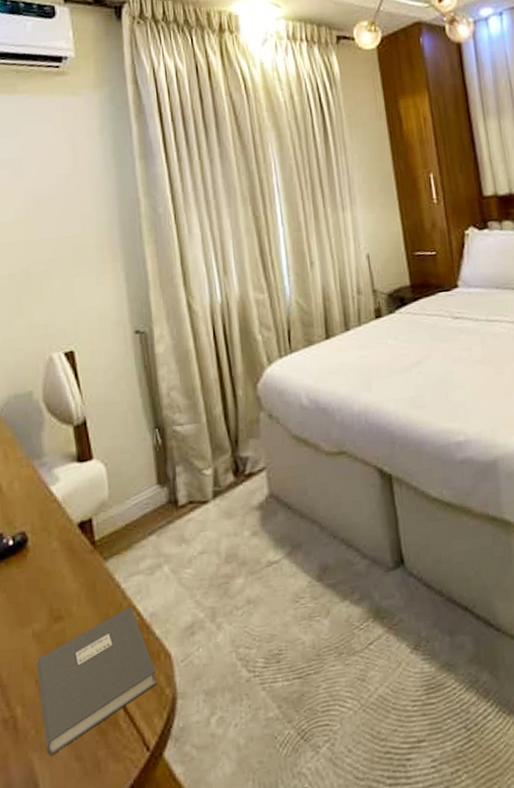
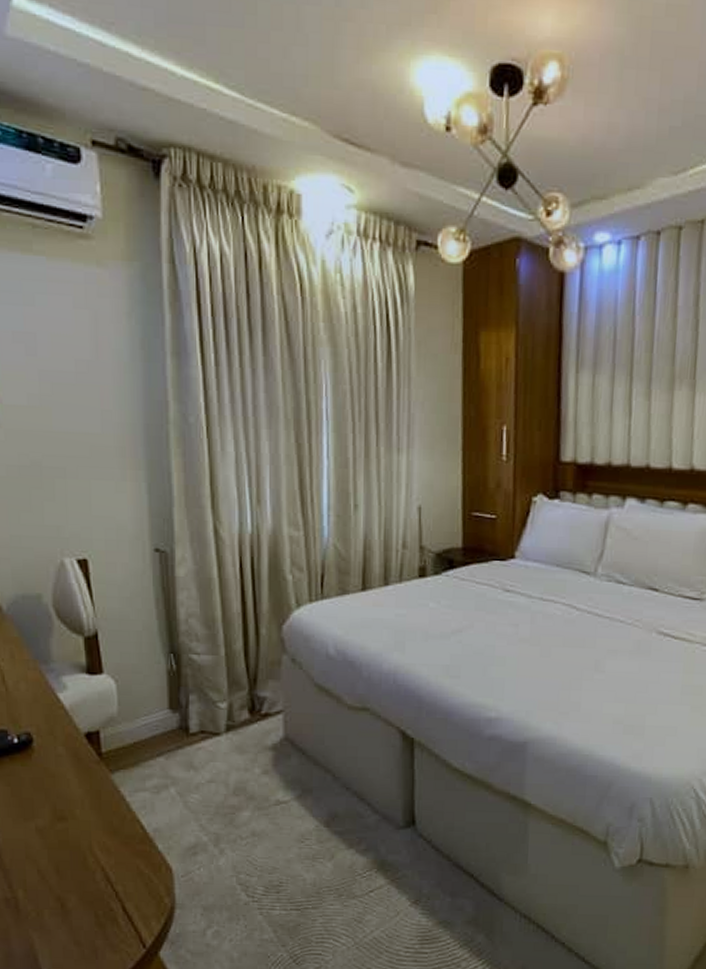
book: present [37,606,157,756] -> none [39,819,157,937]

